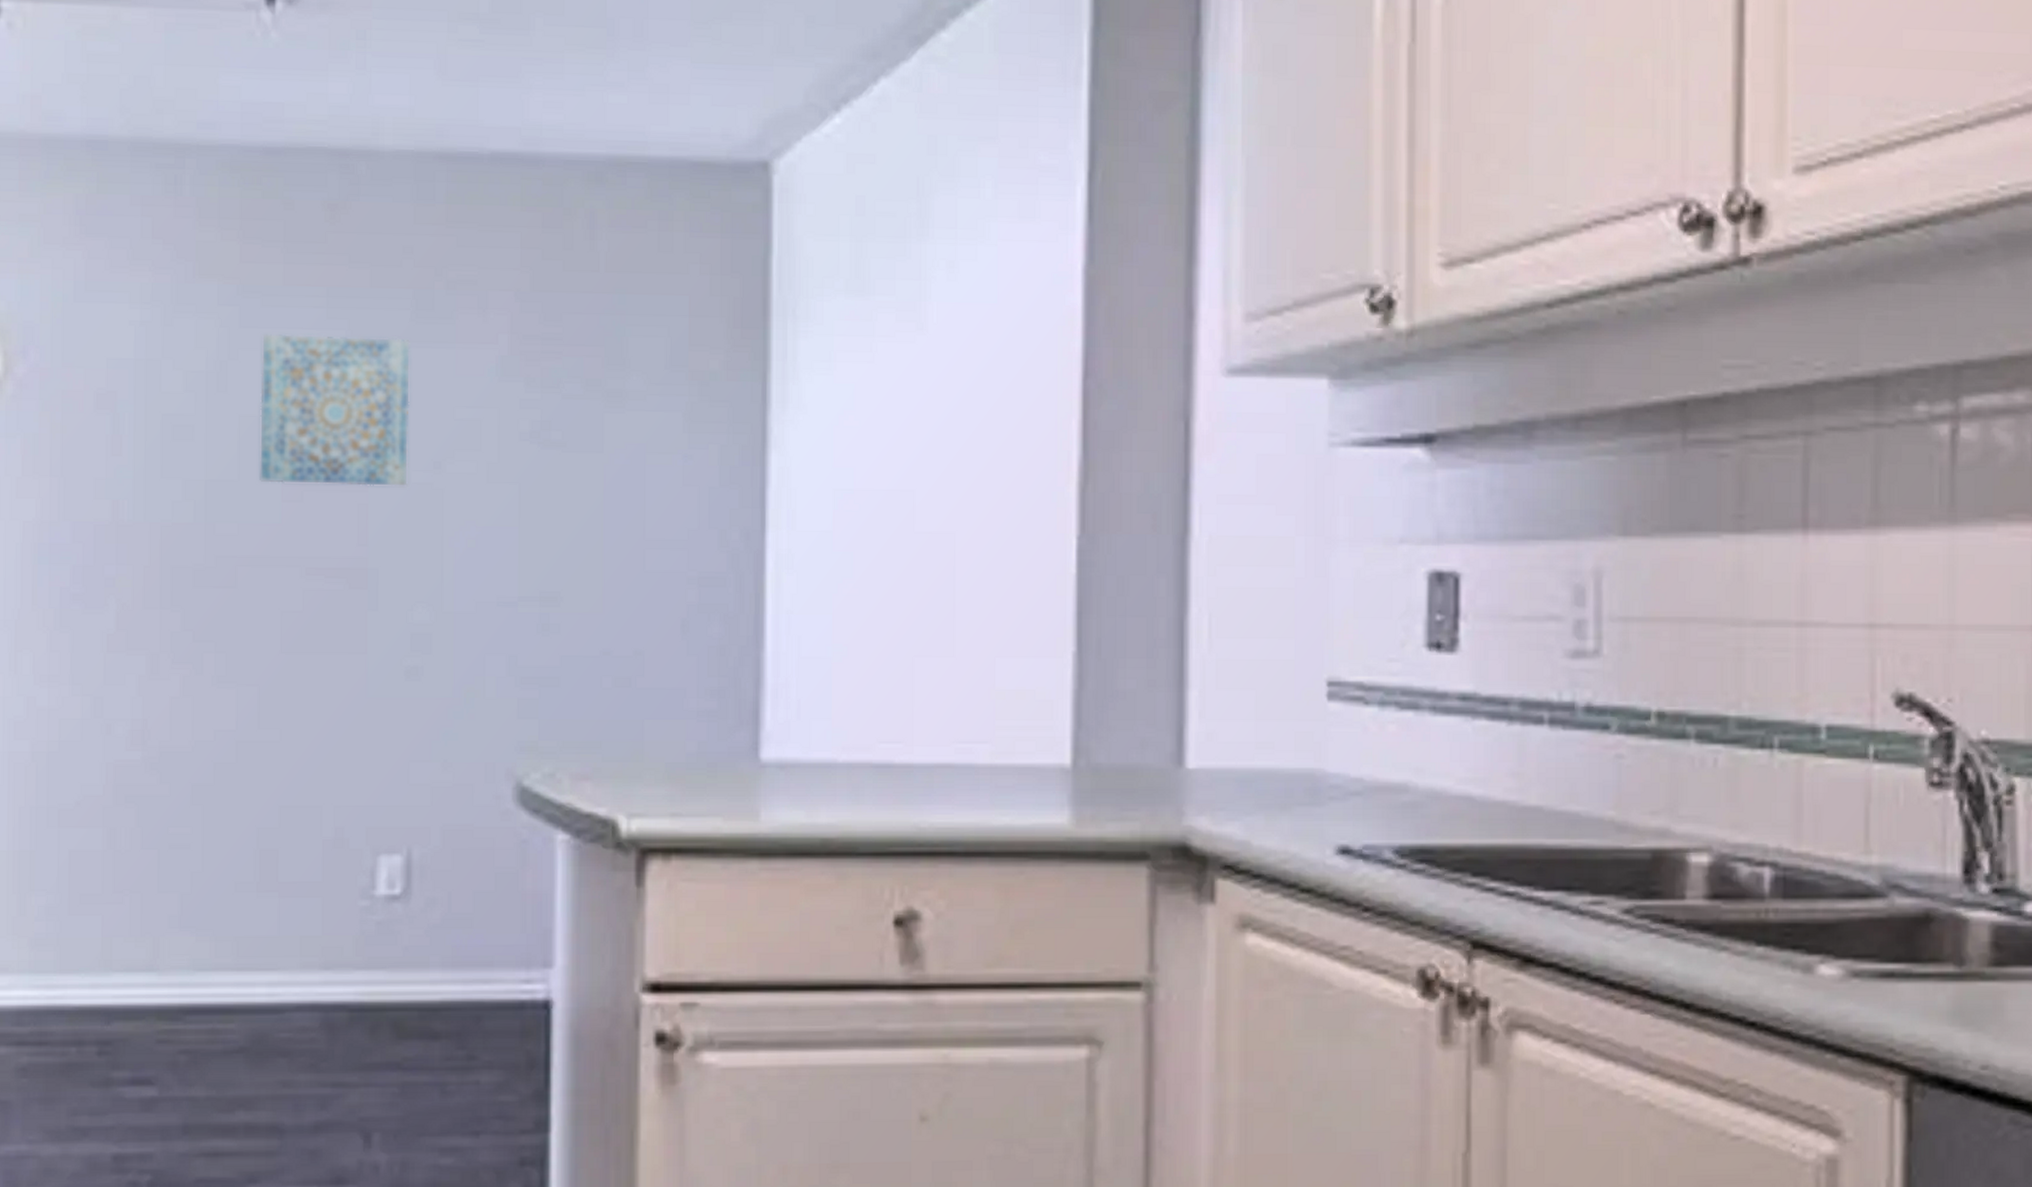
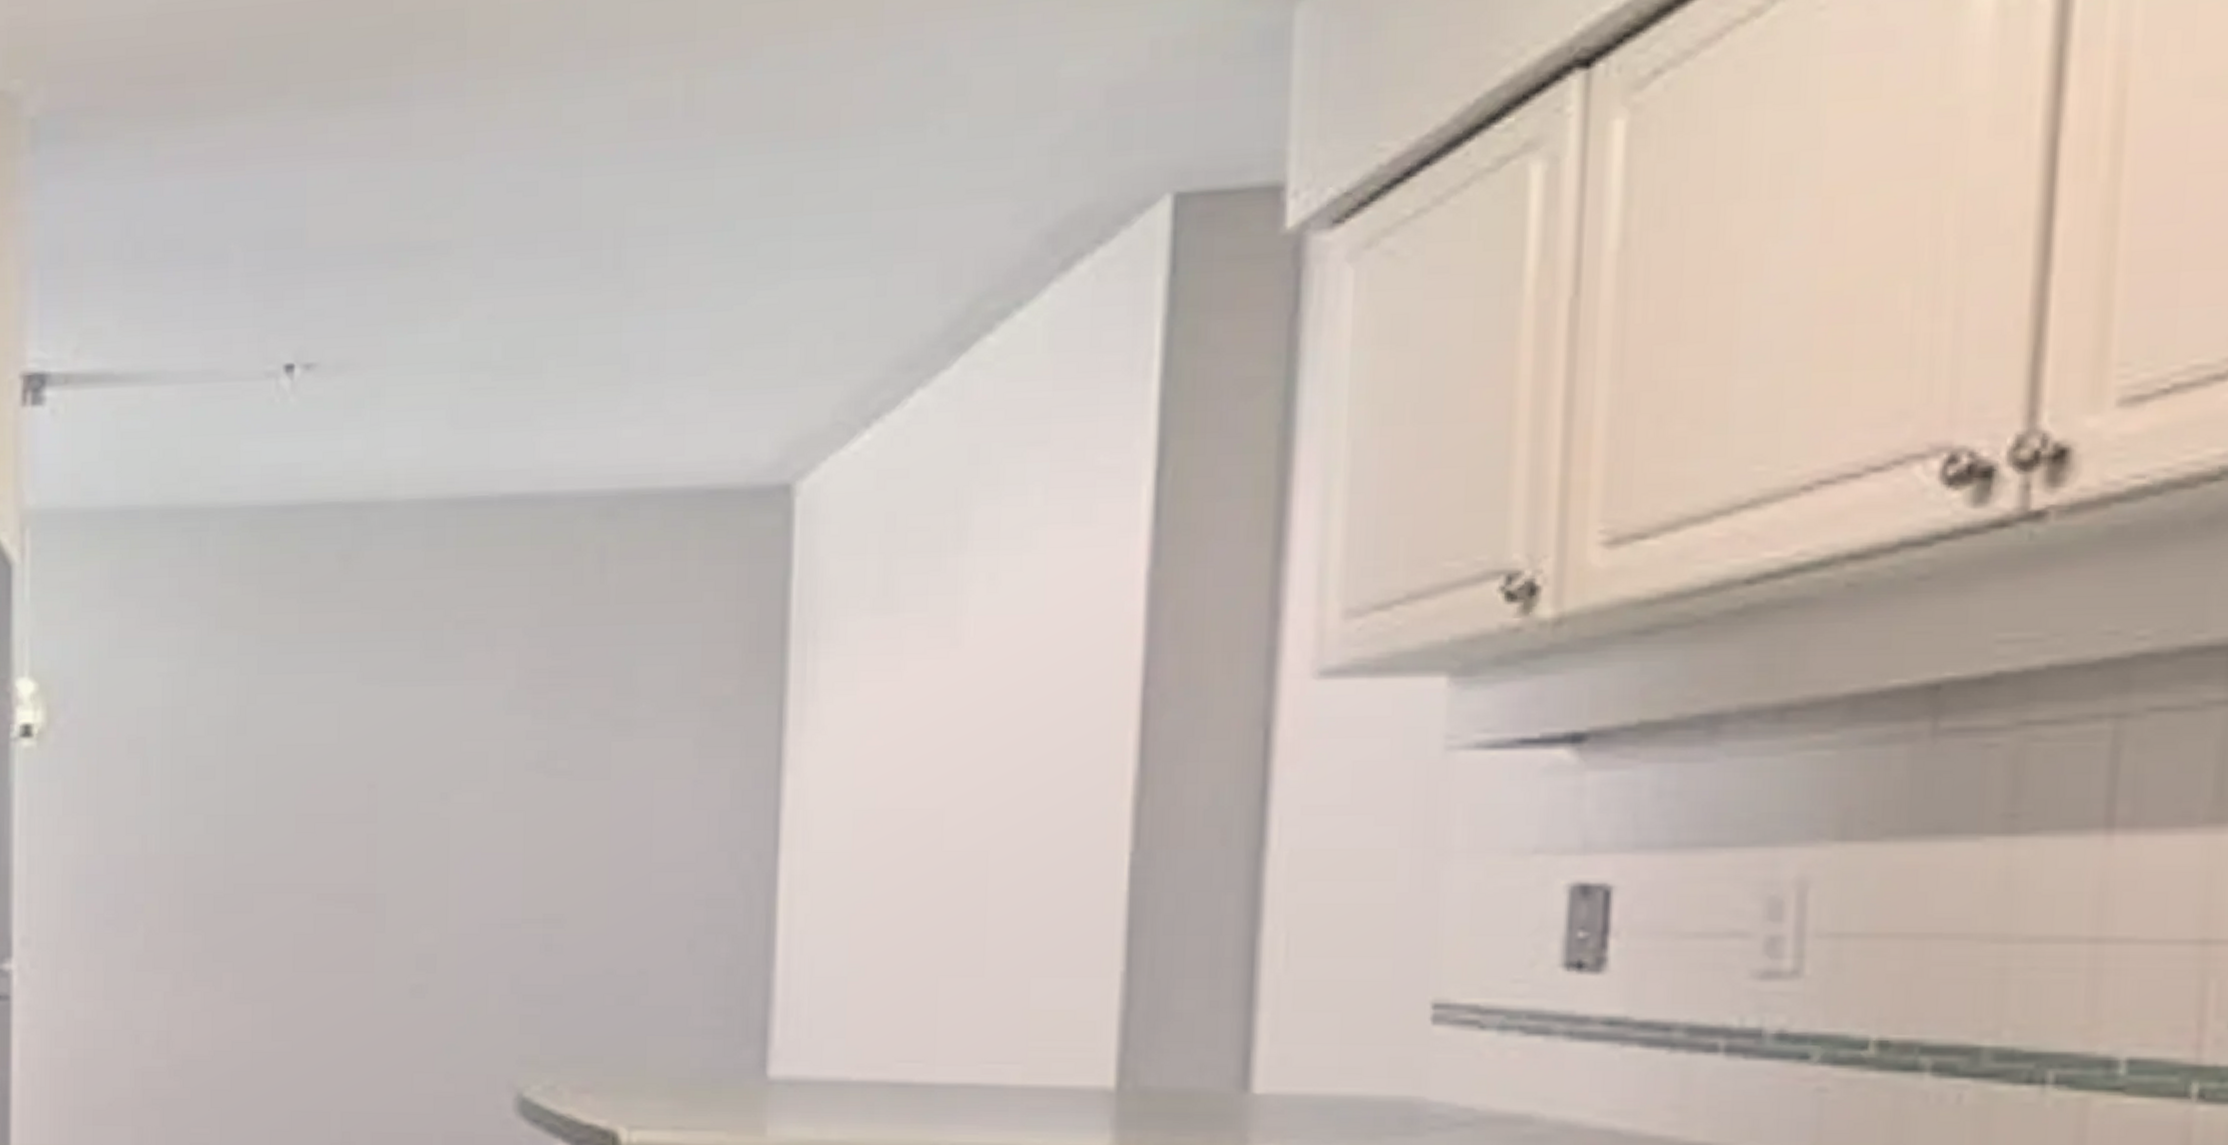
wall art: present [258,333,411,488] -> none [274,677,420,818]

